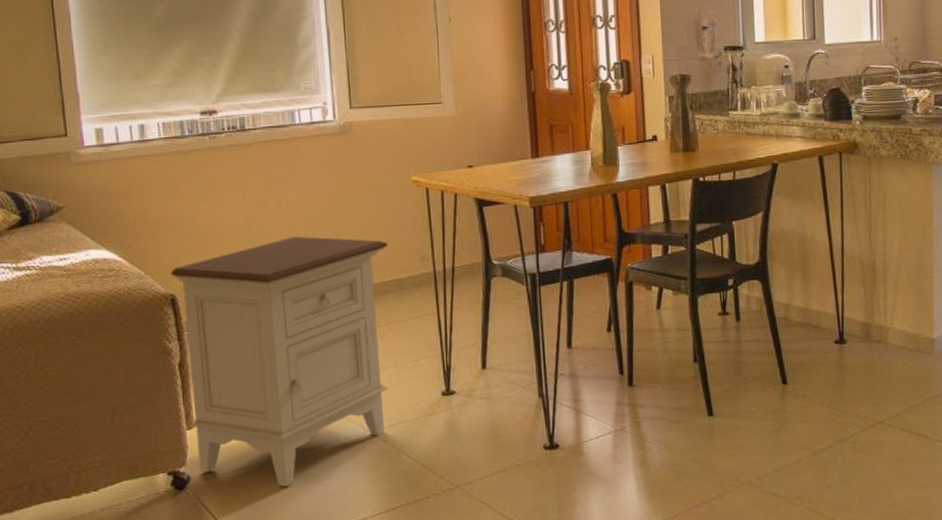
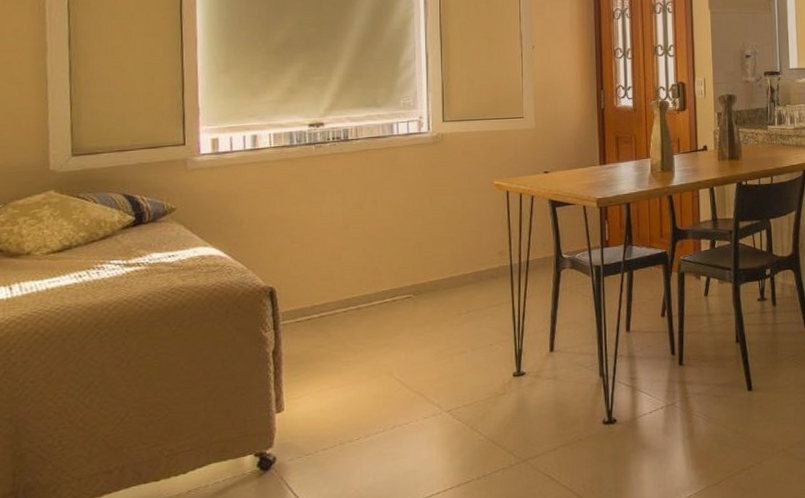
nightstand: present [171,236,388,487] -> none [271,234,471,465]

